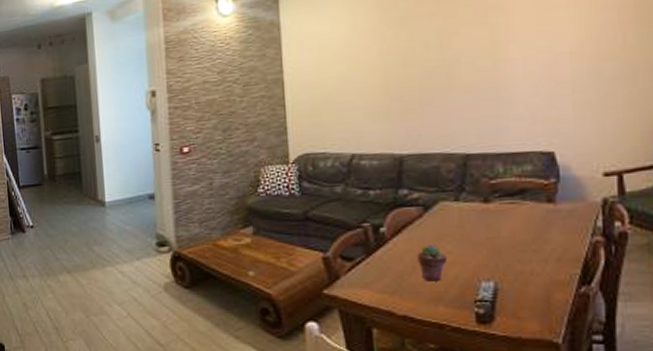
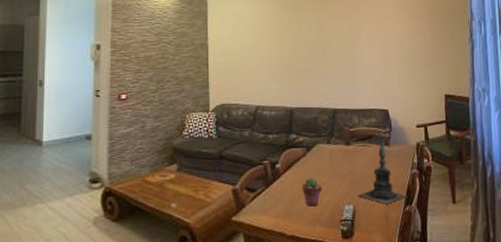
candle holder: none [502,176,585,283] -> present [358,127,408,204]

